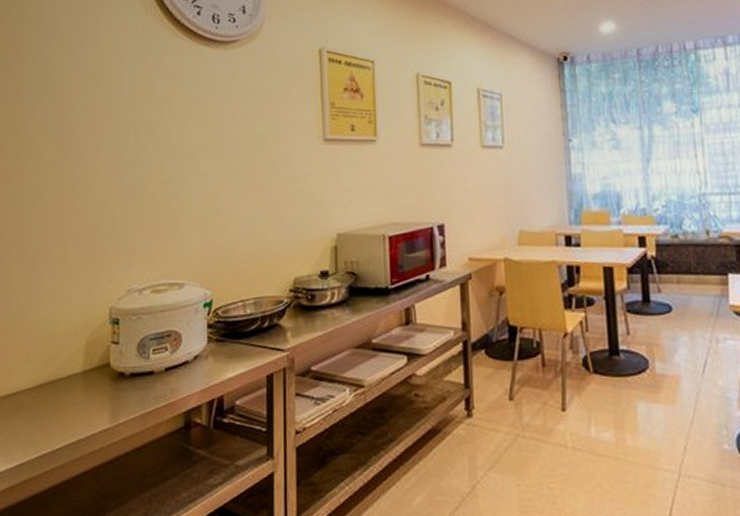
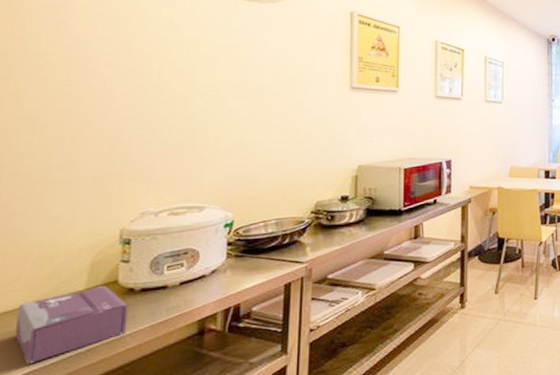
tissue box: none [27,369,120,448] -> present [14,286,128,365]

